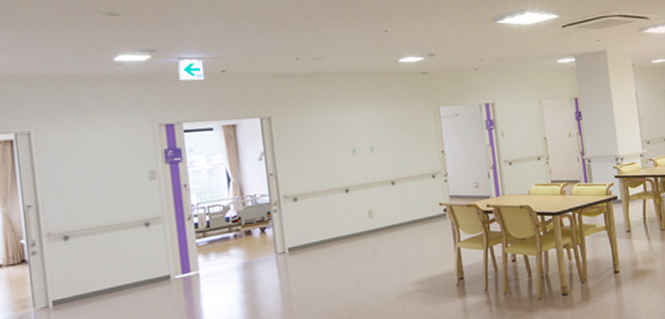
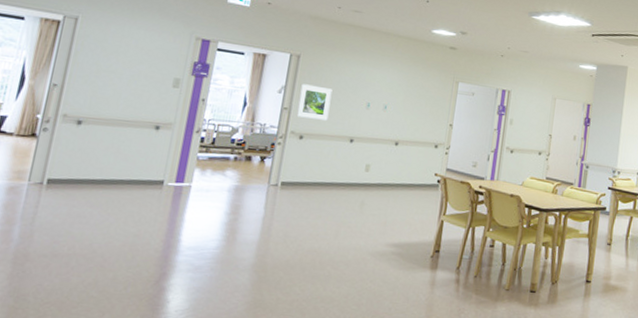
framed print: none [279,143,317,180] -> present [296,83,333,121]

